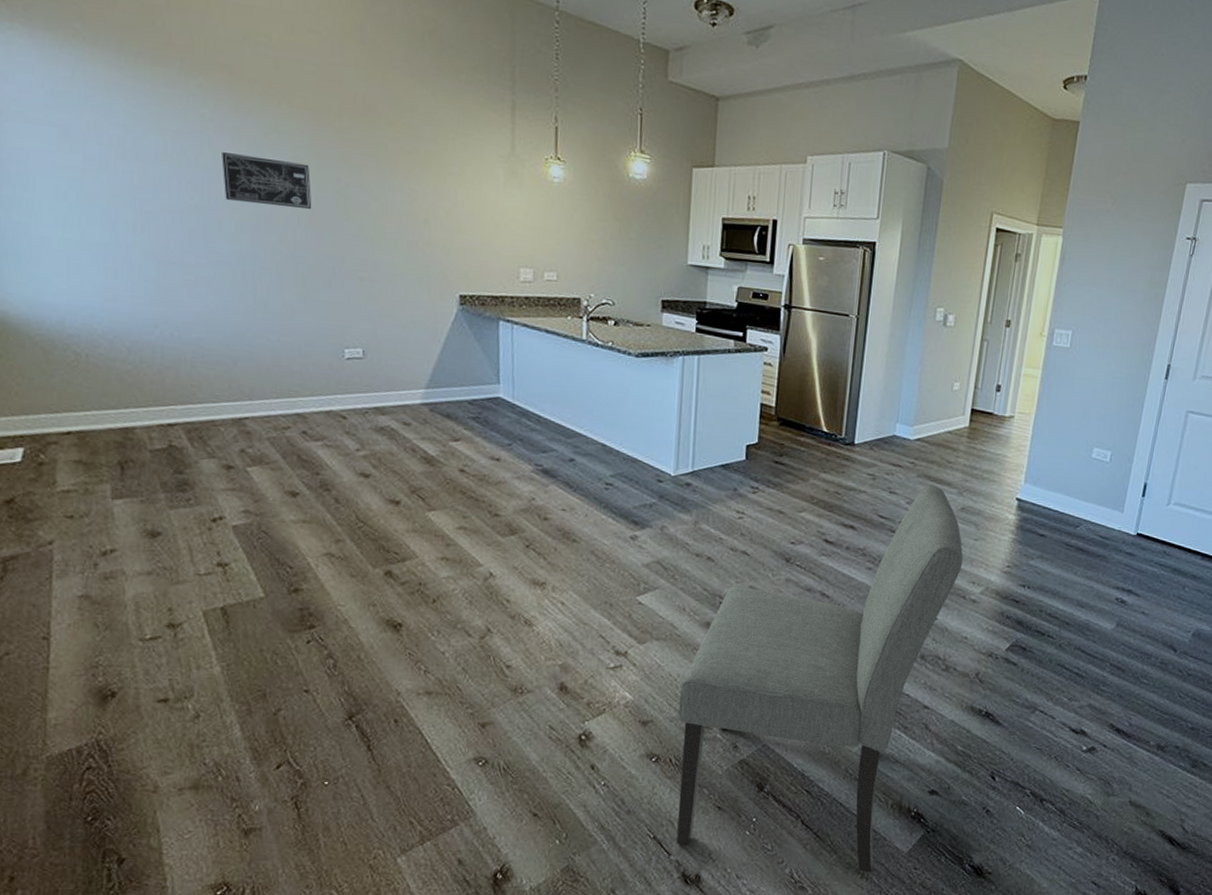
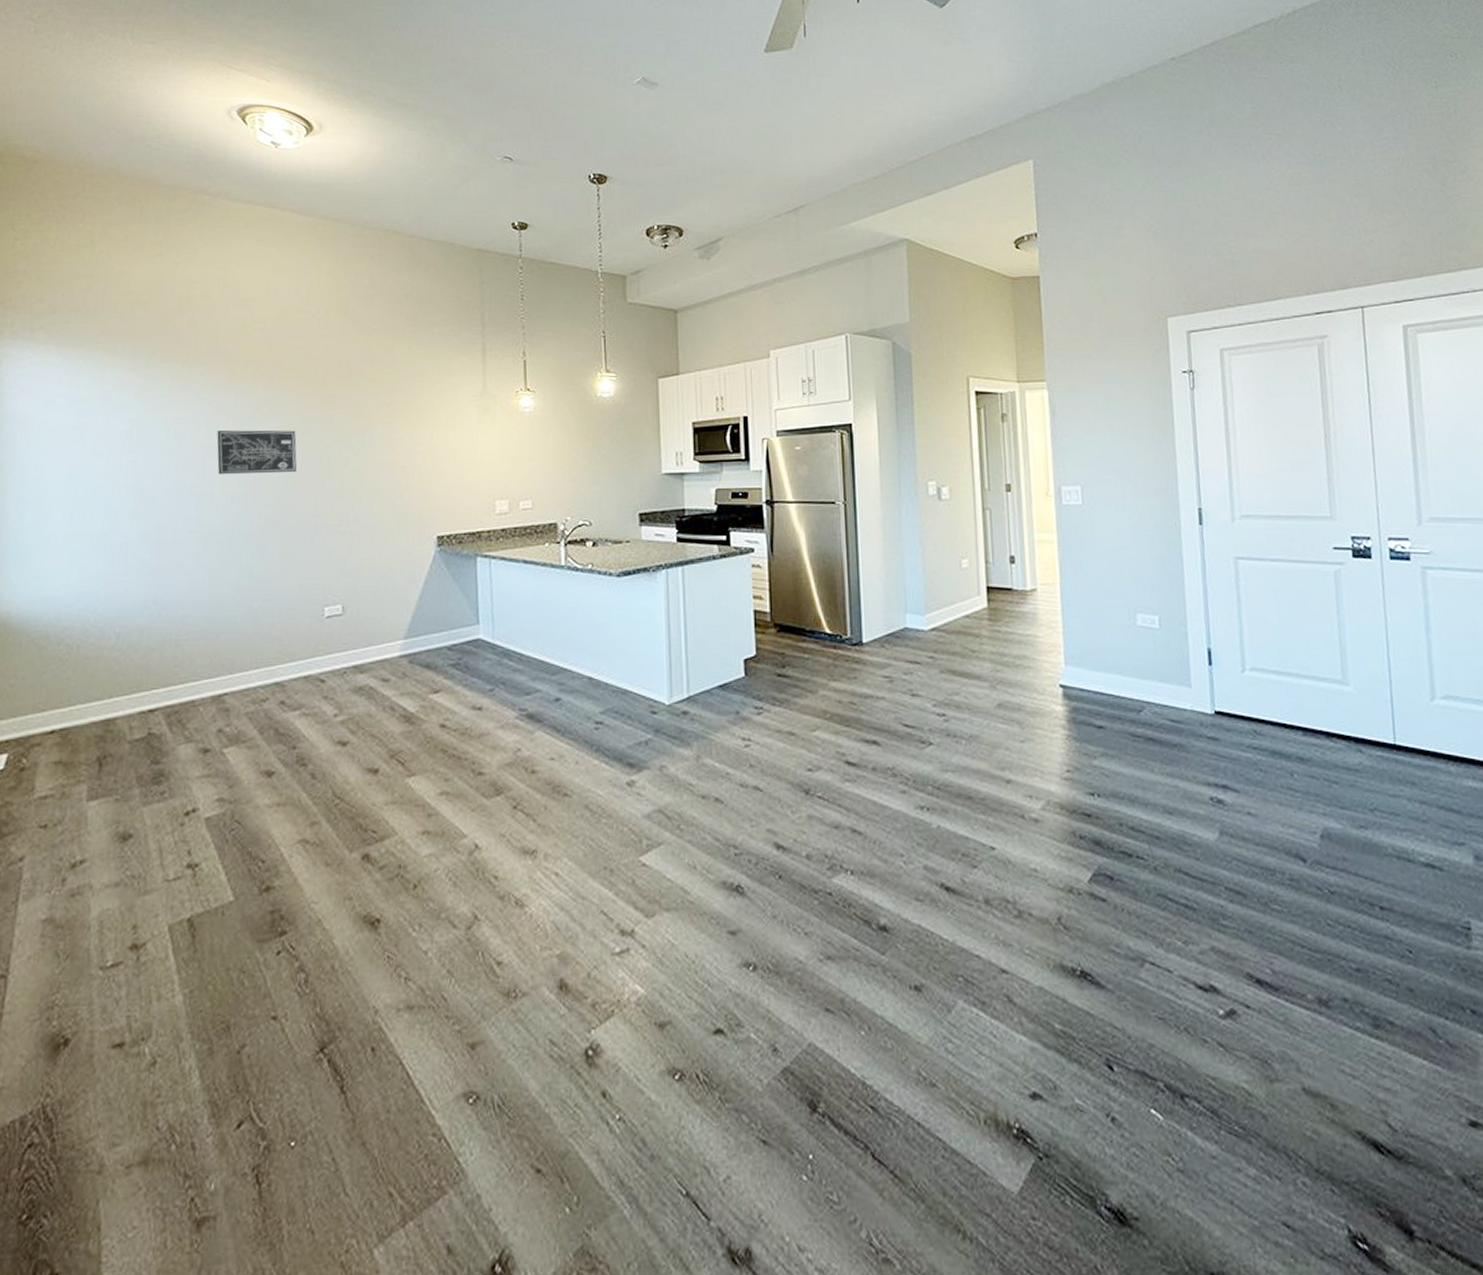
chair: present [676,484,964,873] -> none [701,679,1013,1230]

